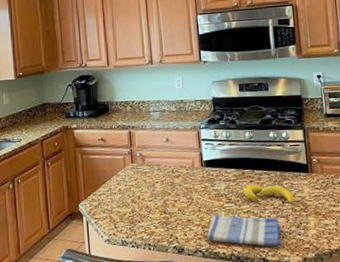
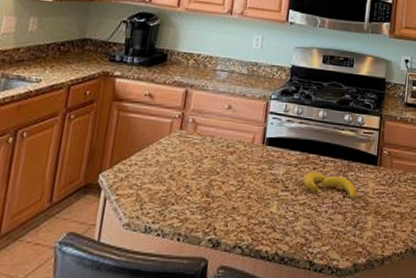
dish towel: present [207,214,281,247] -> none [251,203,336,248]

